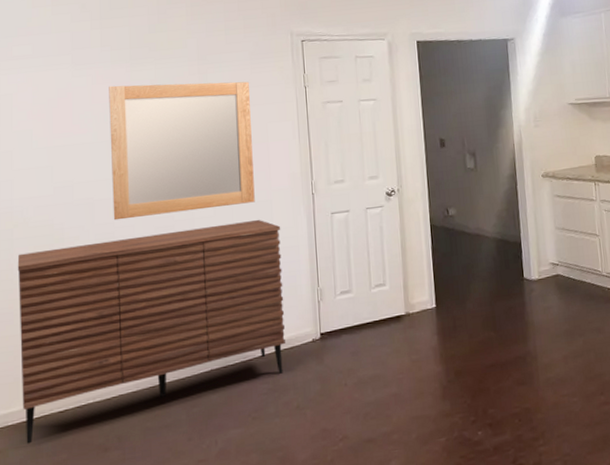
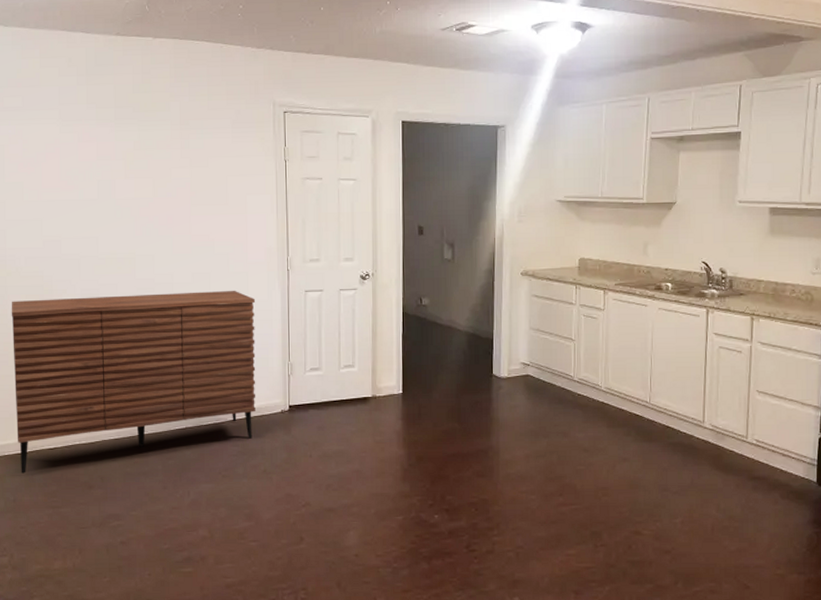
home mirror: present [109,81,255,221] -> none [94,144,232,278]

